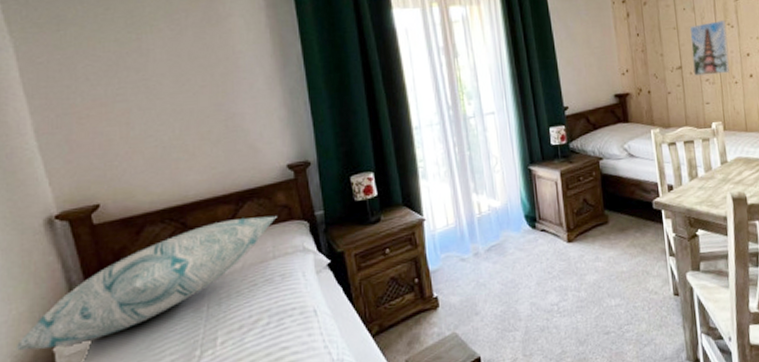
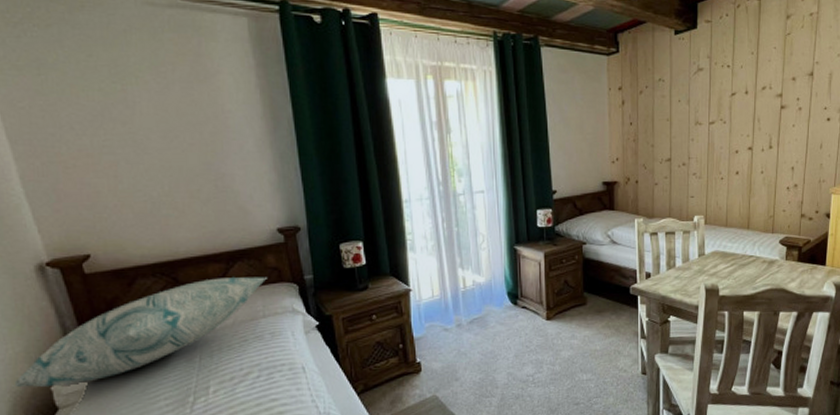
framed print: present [689,19,730,76] -> none [682,114,719,169]

